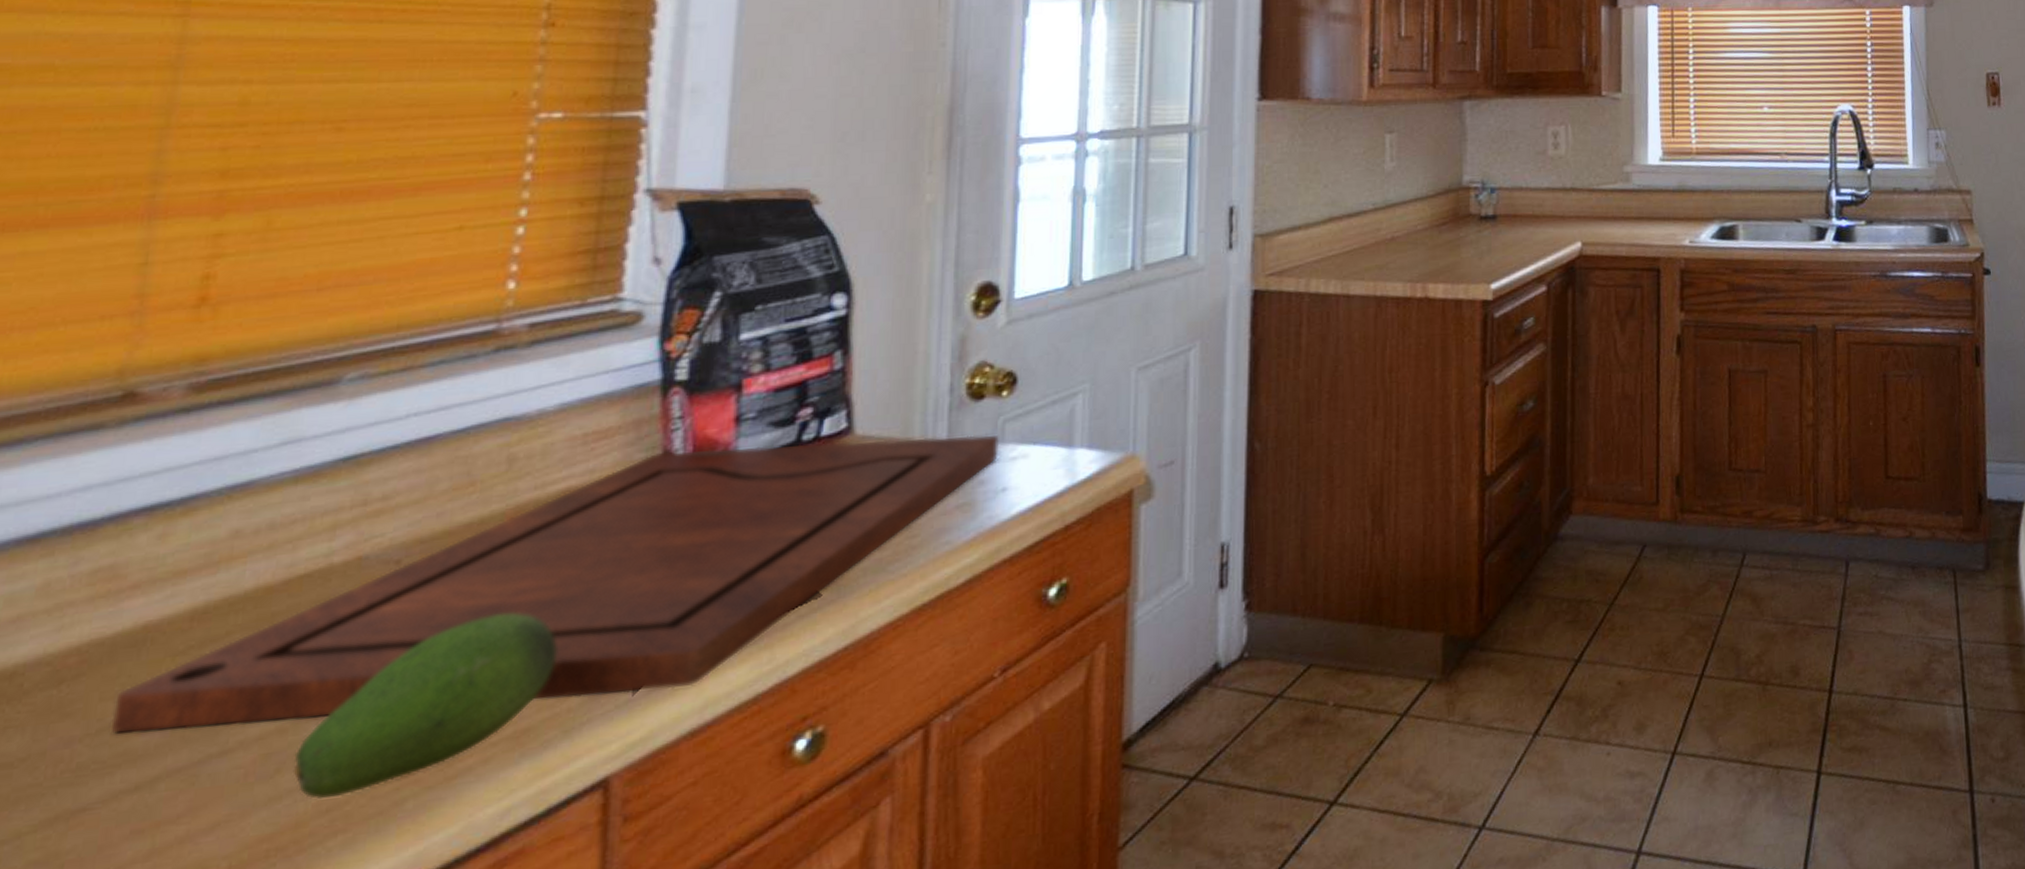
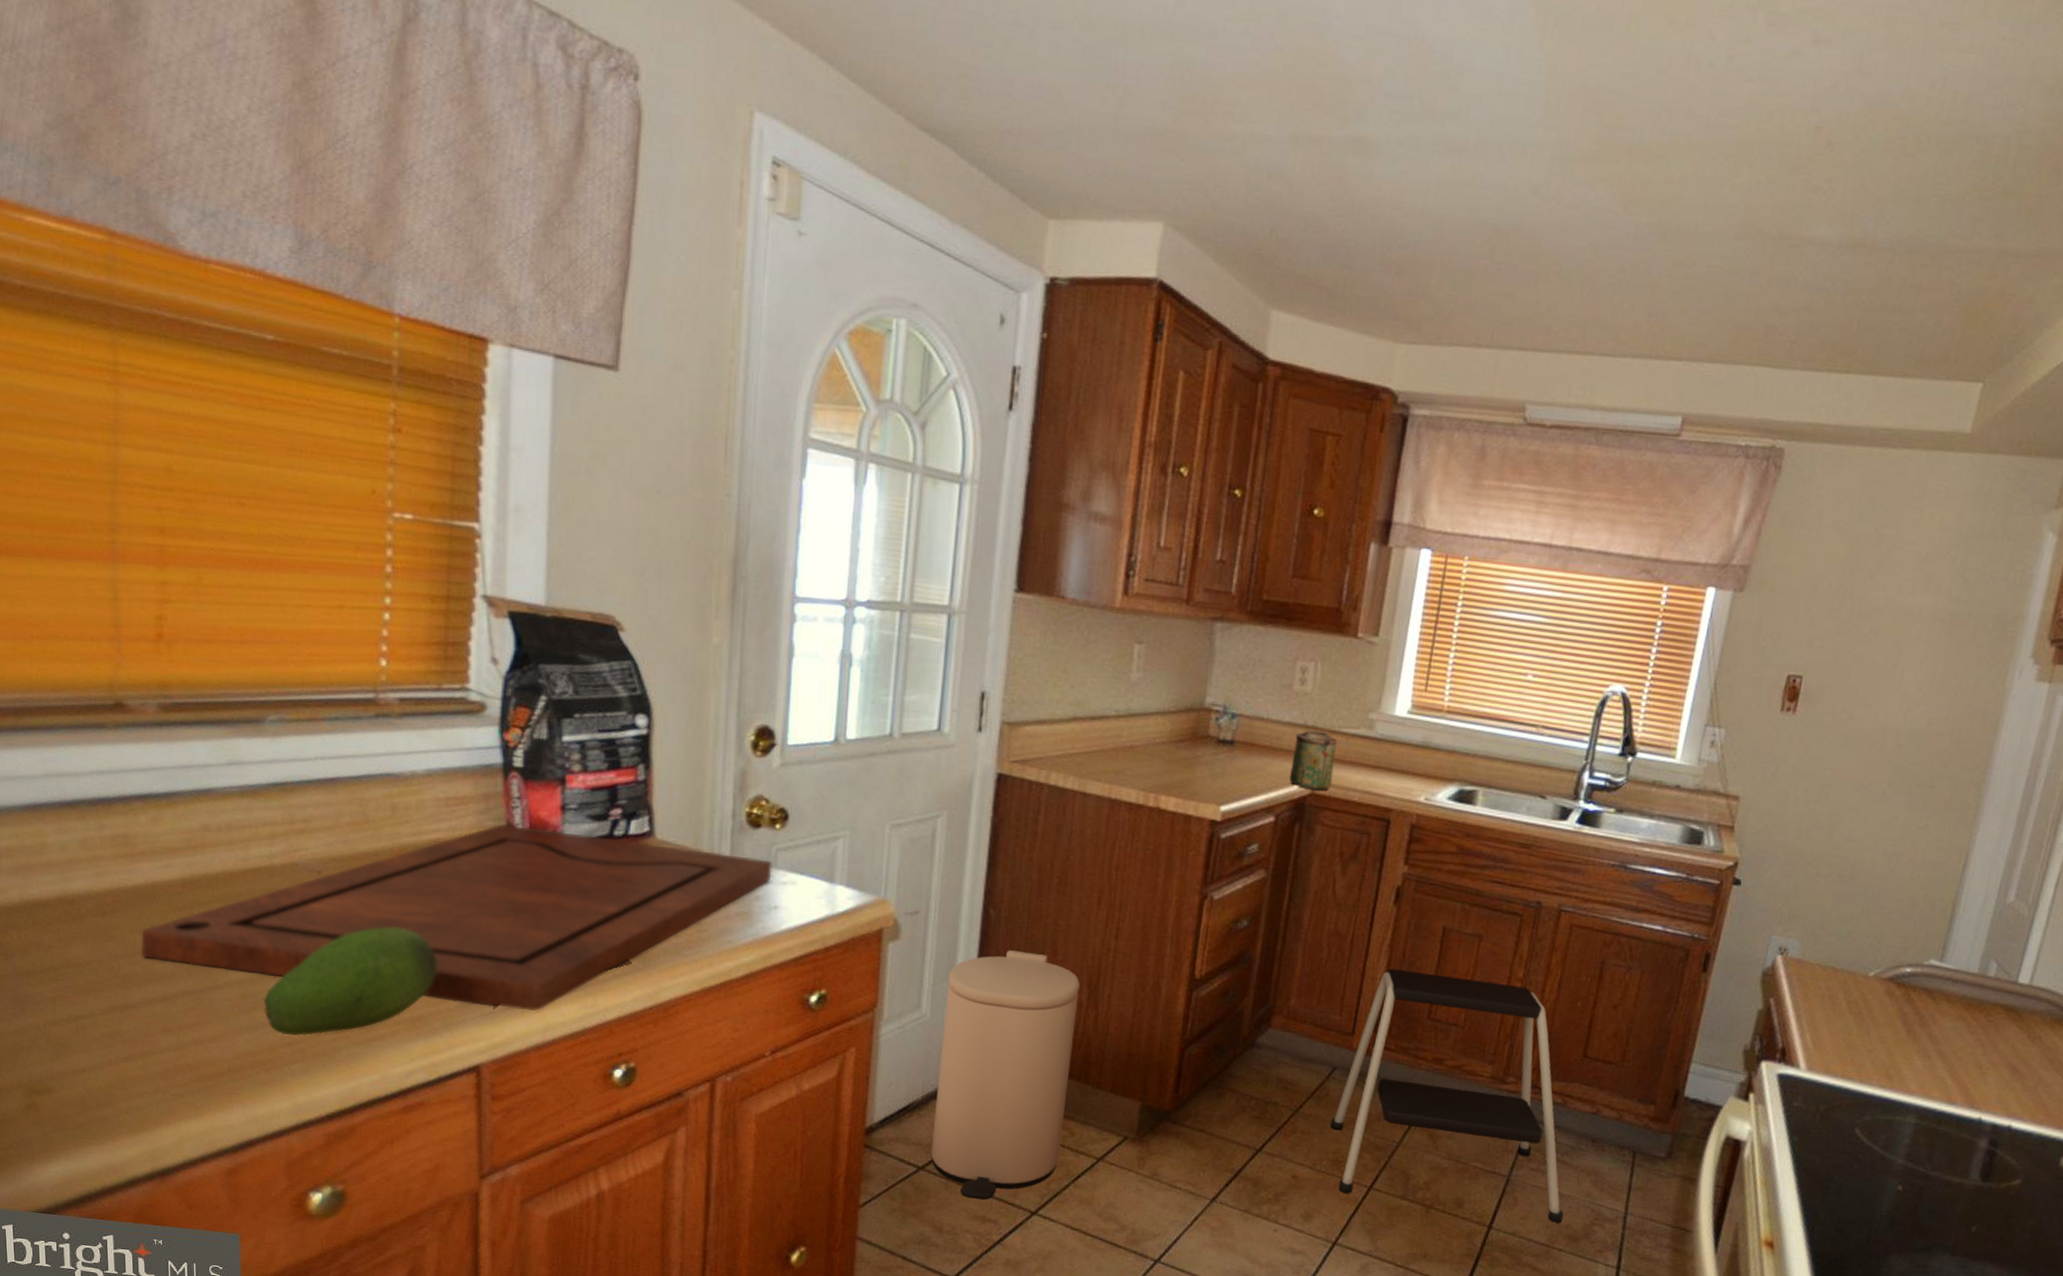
pedal bin: none [1205,482,1362,804] -> present [931,950,1080,1200]
canister: none [1556,191,1598,252] -> present [1289,730,1338,791]
step stool: none [1649,416,1901,690] -> present [1330,968,1564,1224]

